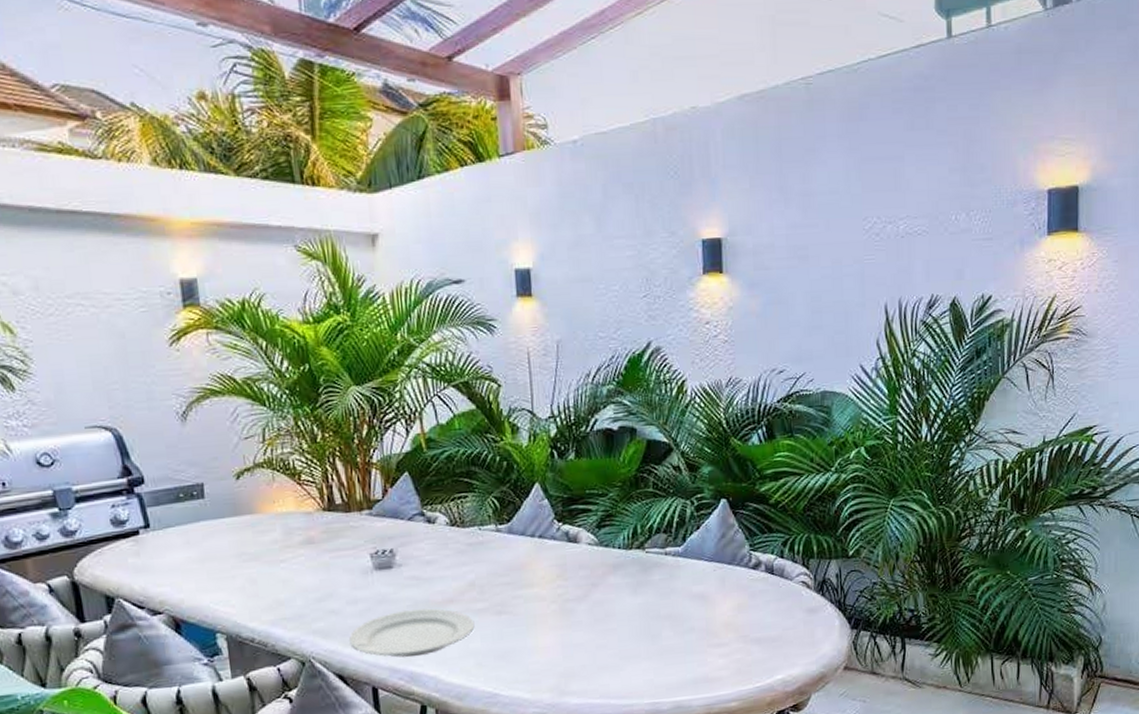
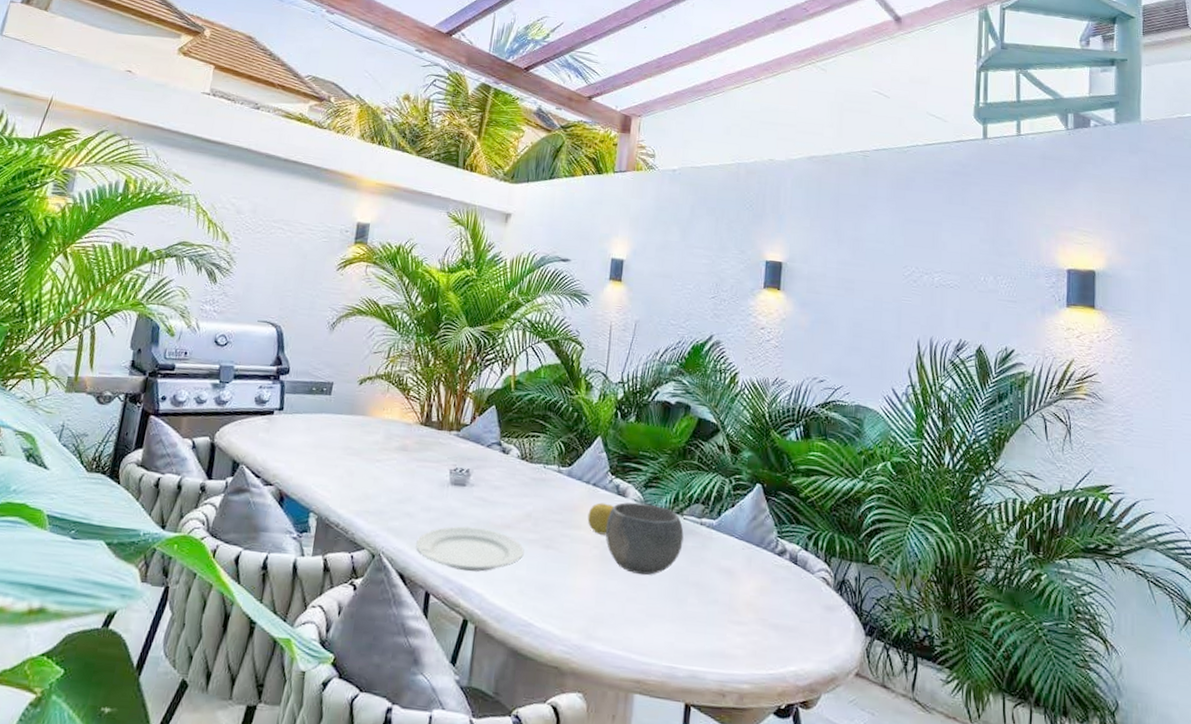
fruit: none [538,554,566,588] -> present [587,502,614,535]
bowl: none [560,544,649,620] -> present [605,502,684,576]

